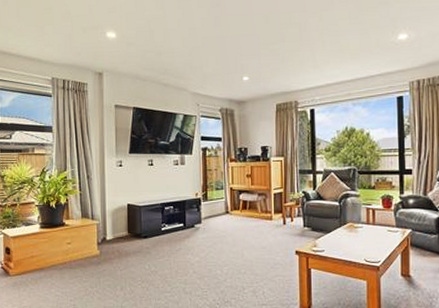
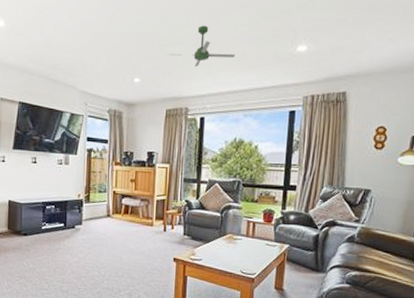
ceiling fan: none [275,22,339,62] -> present [169,25,236,67]

